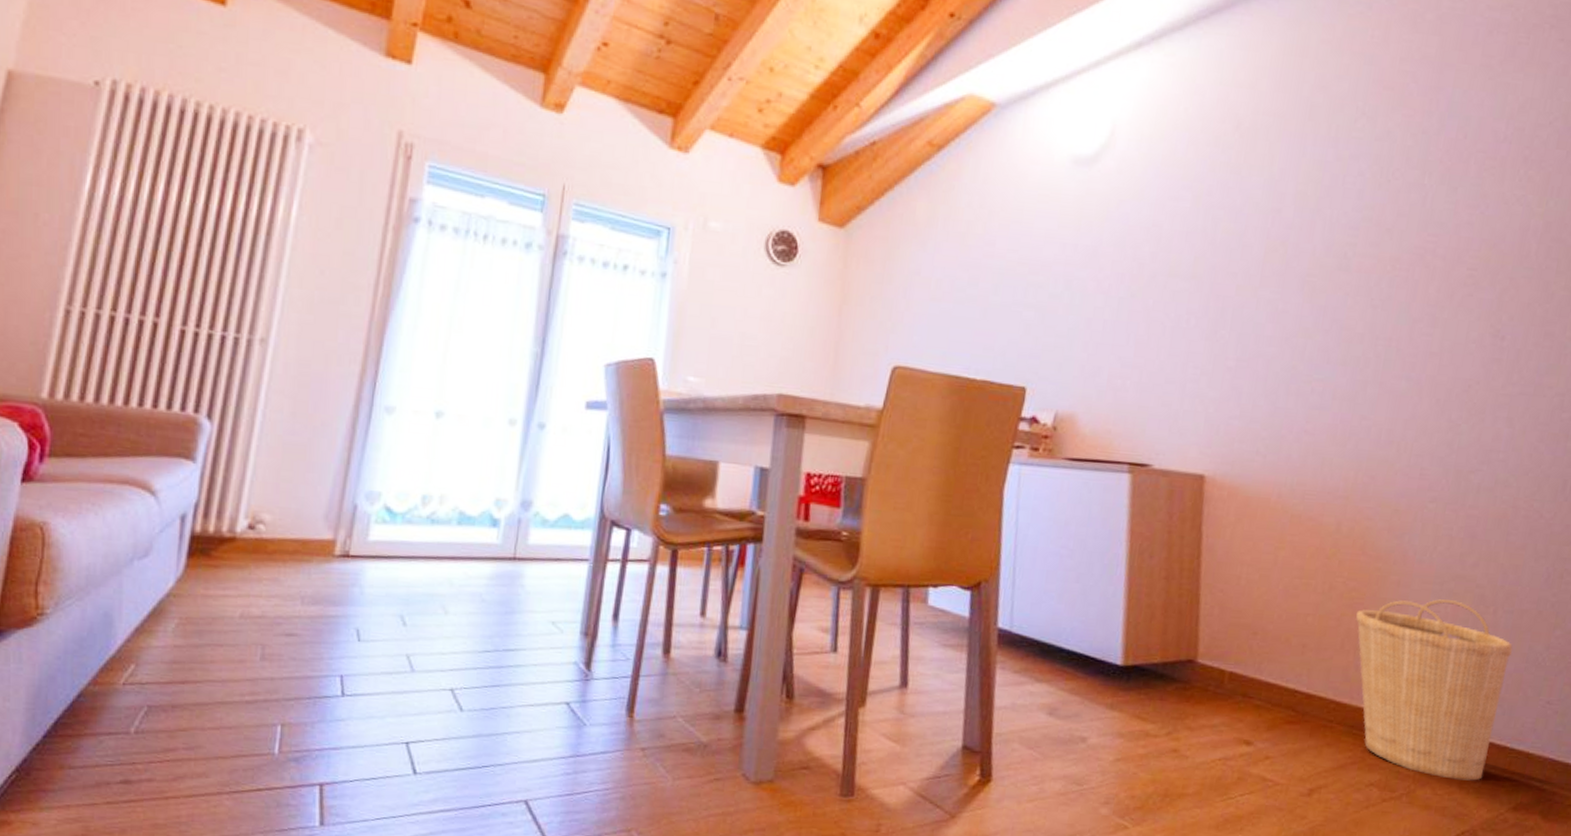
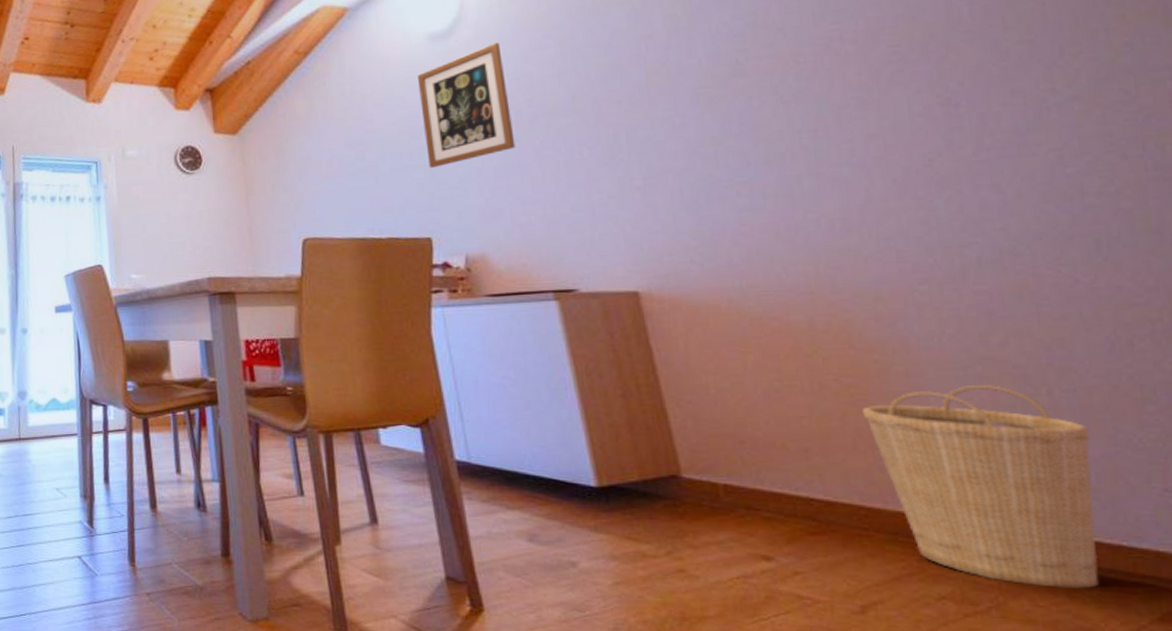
wall art: none [1041,182,1140,310] -> present [418,42,516,168]

